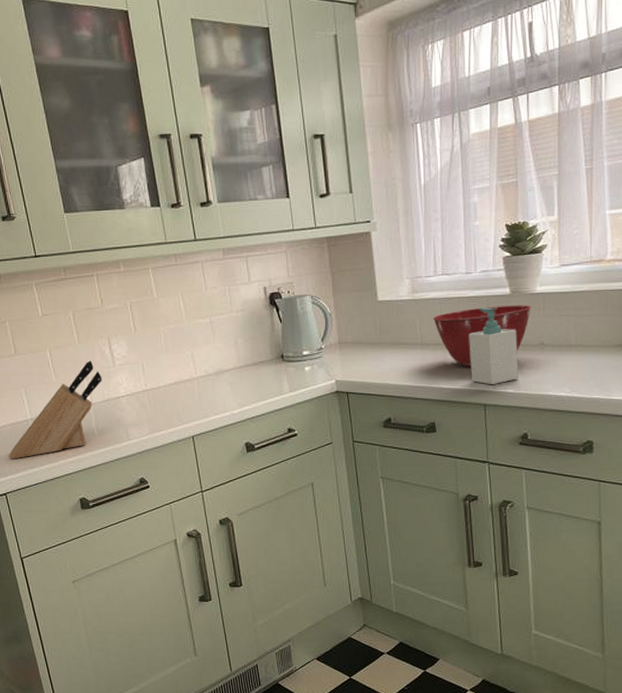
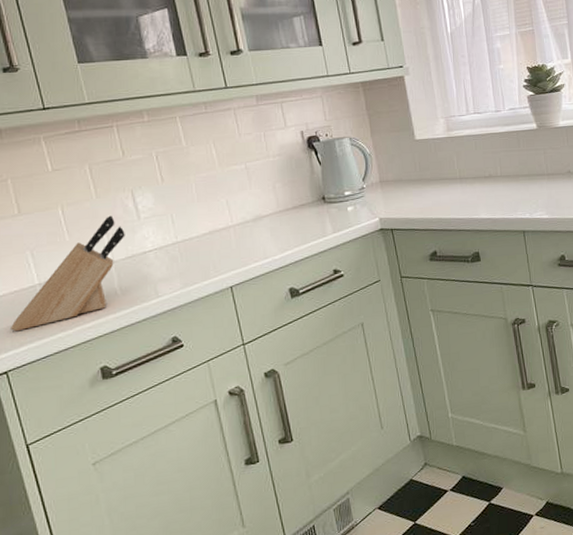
mixing bowl: present [432,305,531,367] -> none [468,137,557,198]
soap bottle: present [469,307,519,385] -> none [503,141,552,213]

